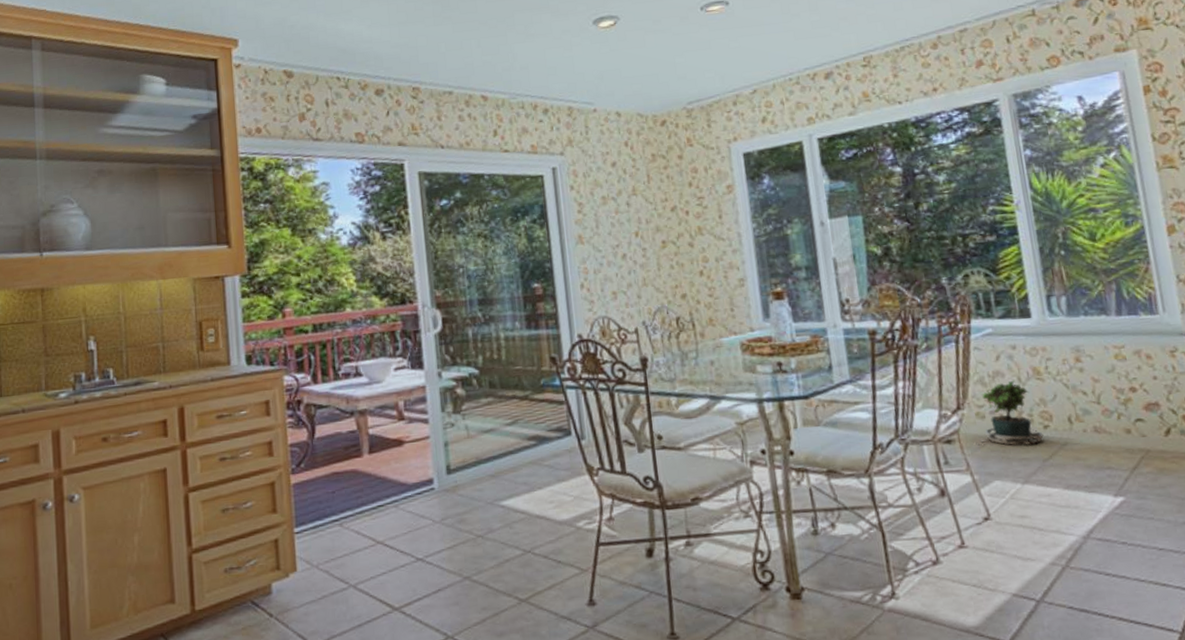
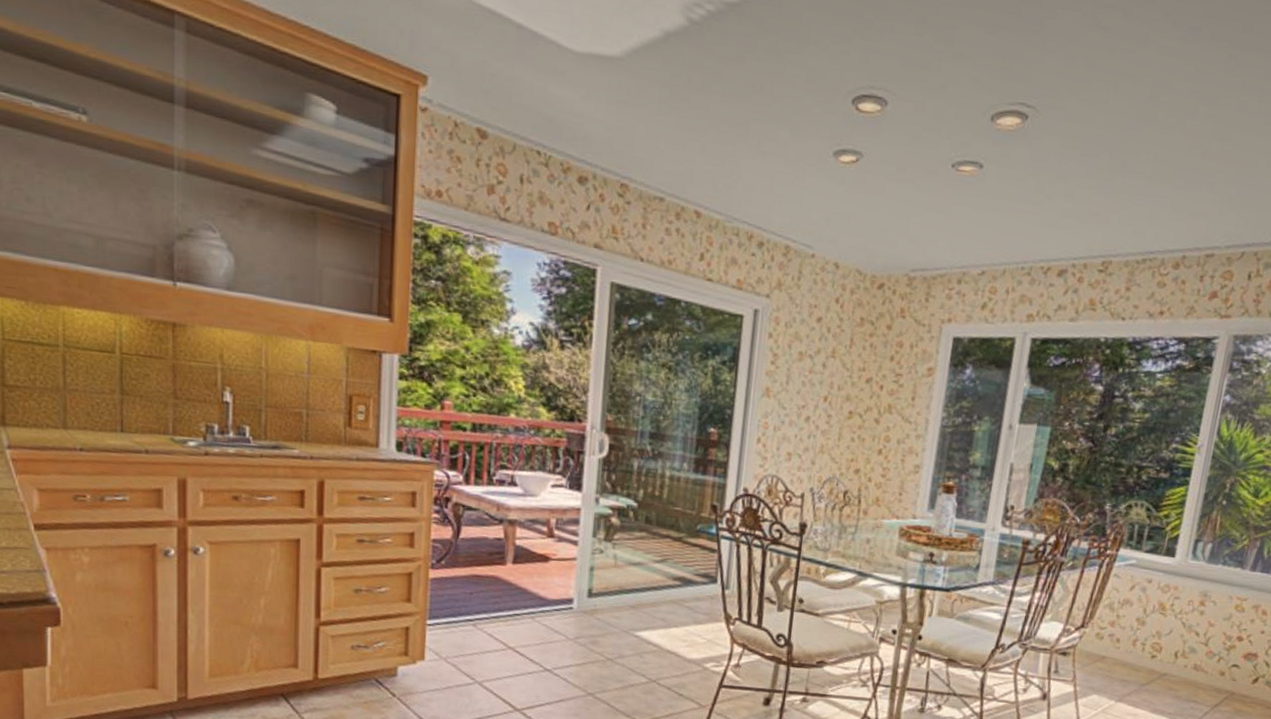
potted plant: present [976,380,1044,446] -> none [1087,610,1150,670]

